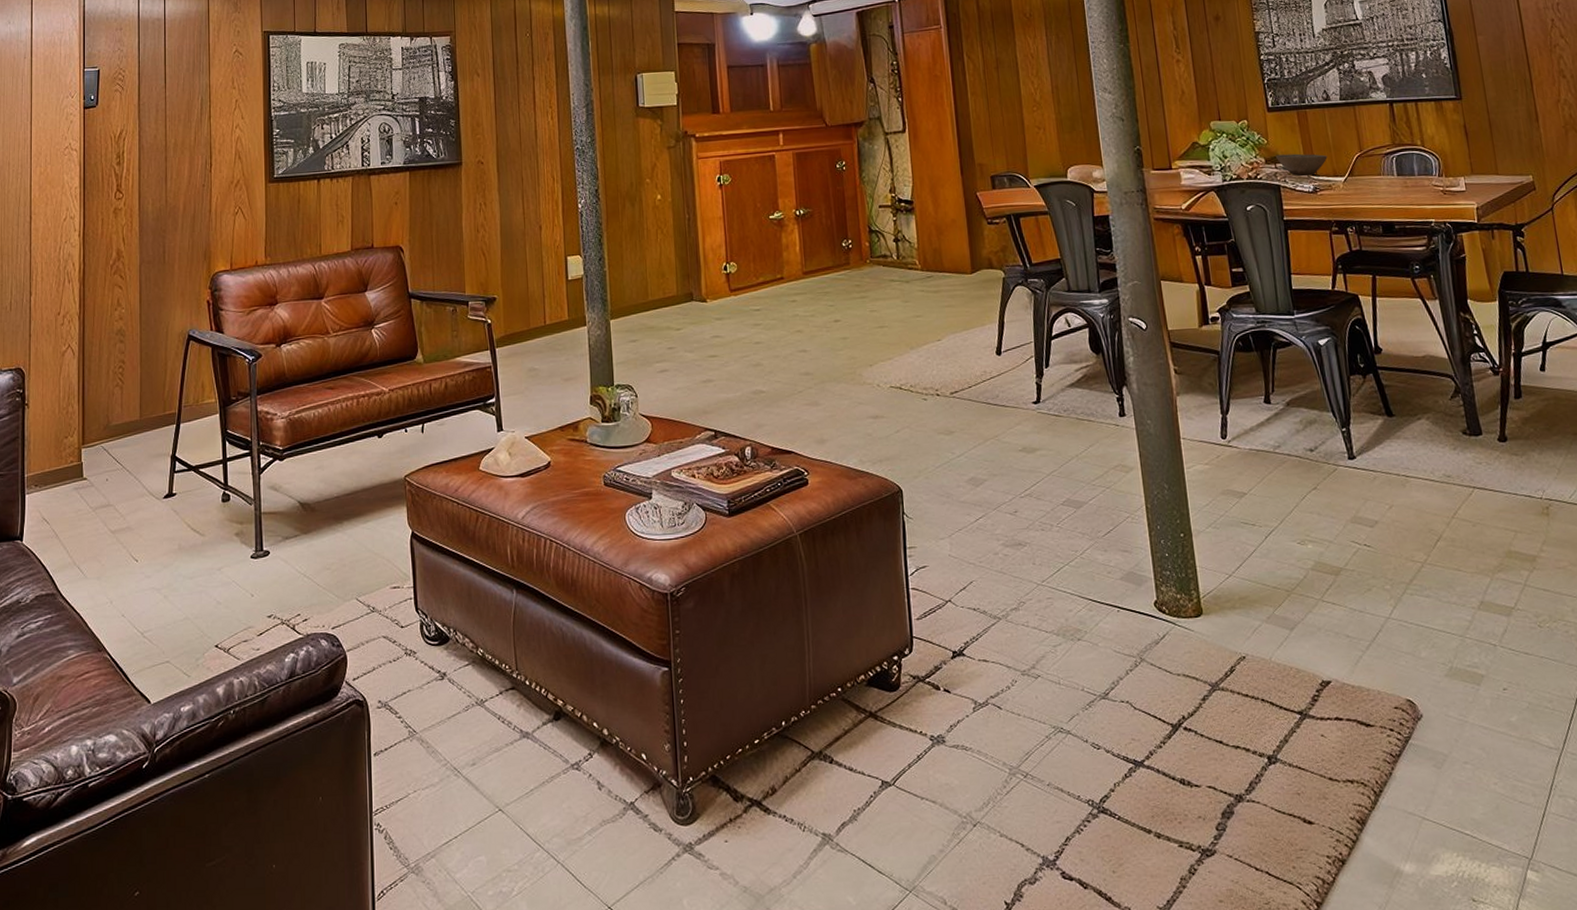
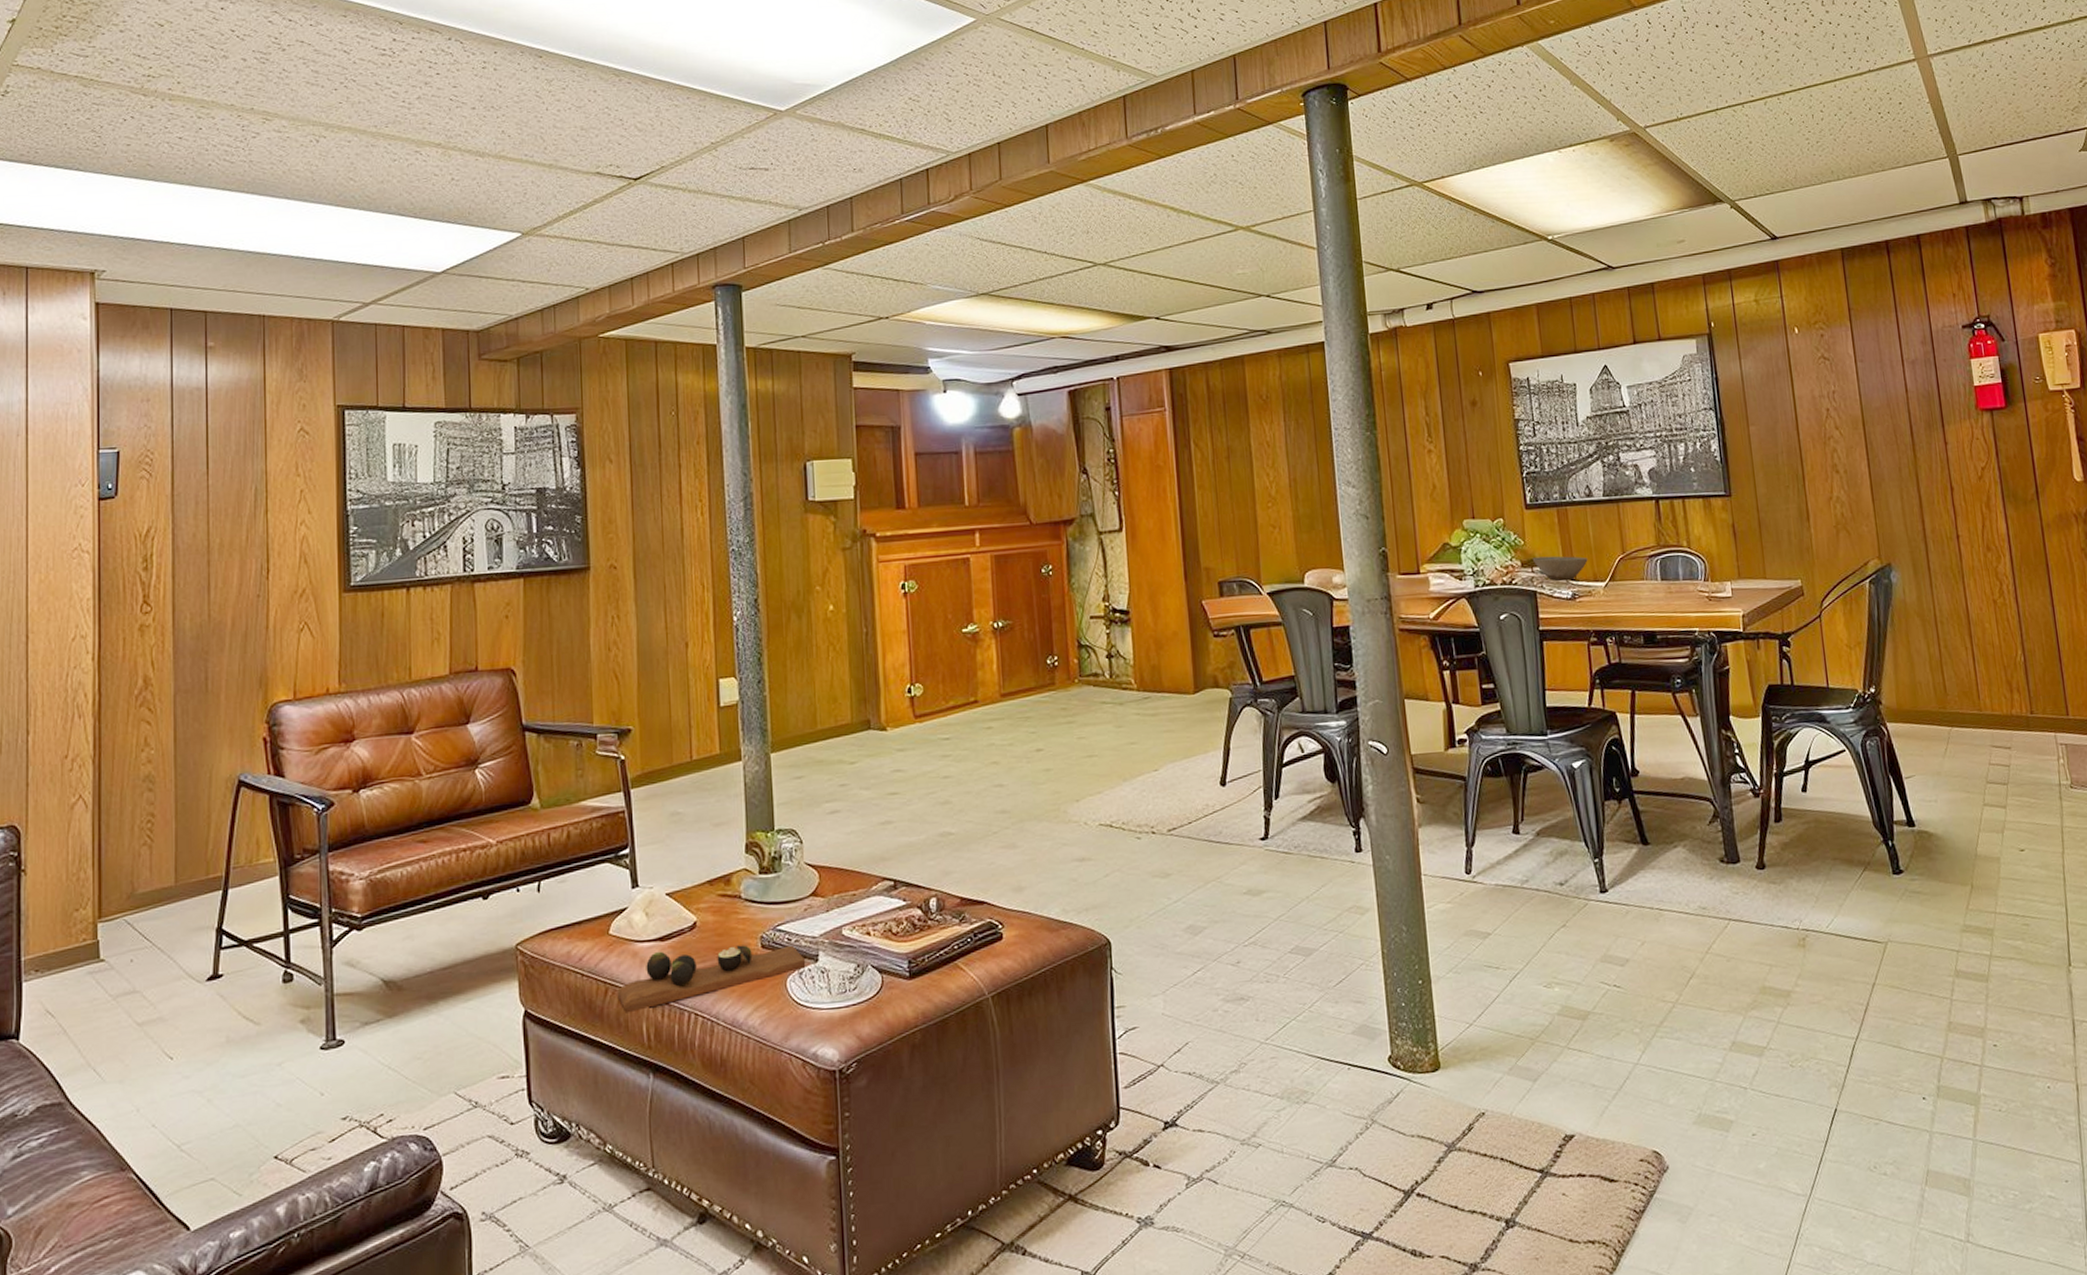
decorative tray: none [486,482,642,537] -> present [617,945,806,1013]

